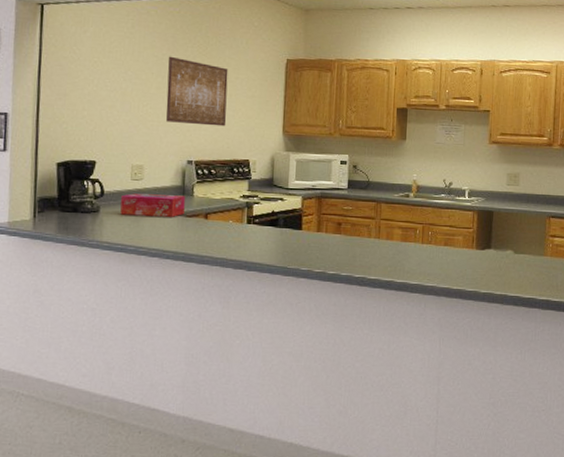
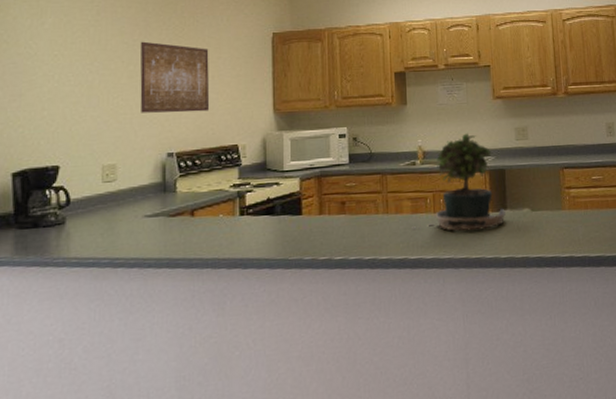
tissue box: present [120,193,185,217] -> none [91,193,167,224]
potted plant: none [400,173,489,265] -> present [412,133,506,231]

